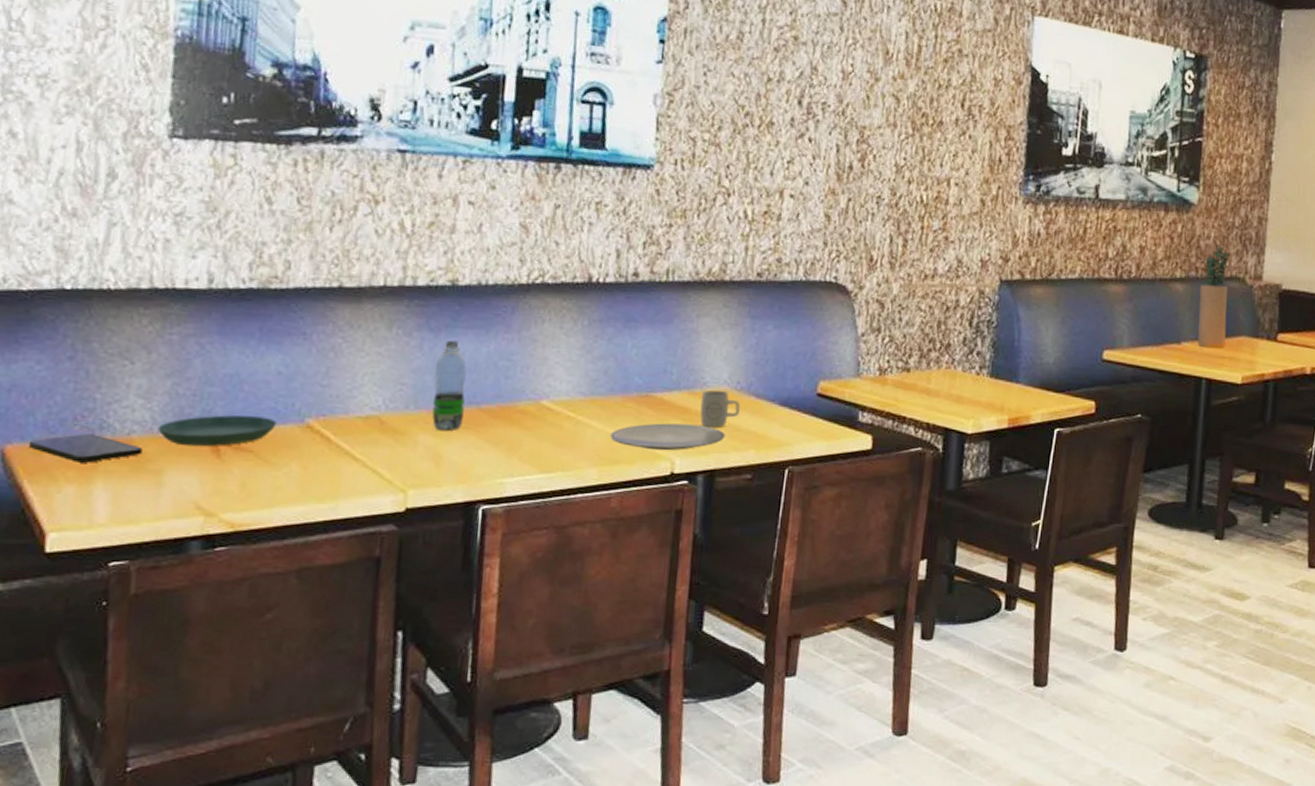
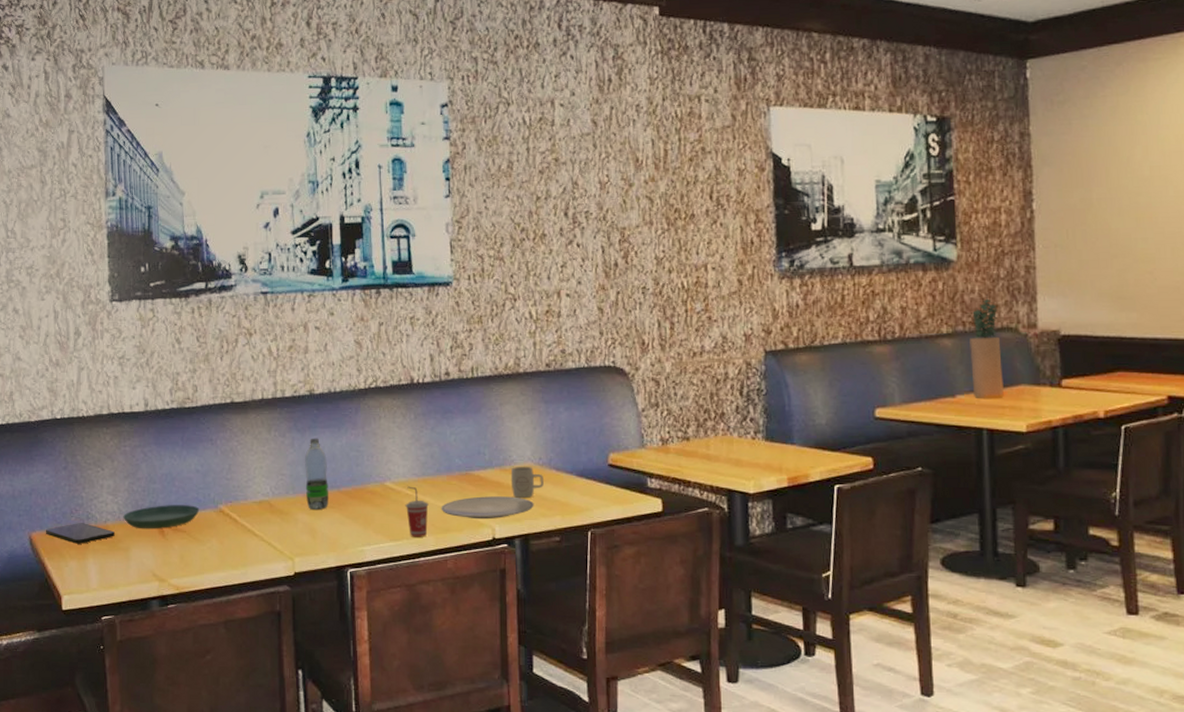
beverage cup: none [564,407,595,470] -> present [405,486,429,537]

